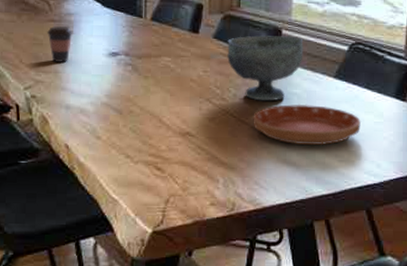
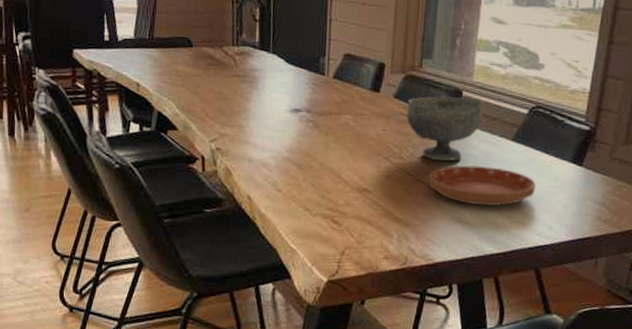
coffee cup: present [47,26,73,62] -> none [232,81,257,117]

